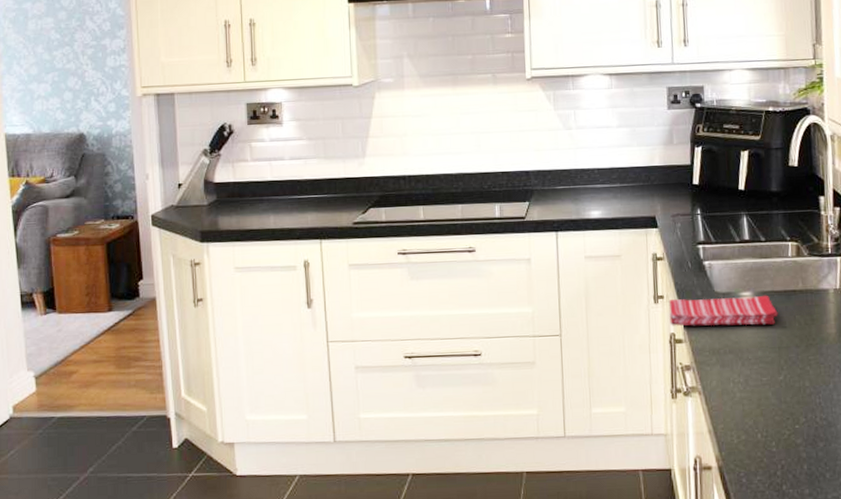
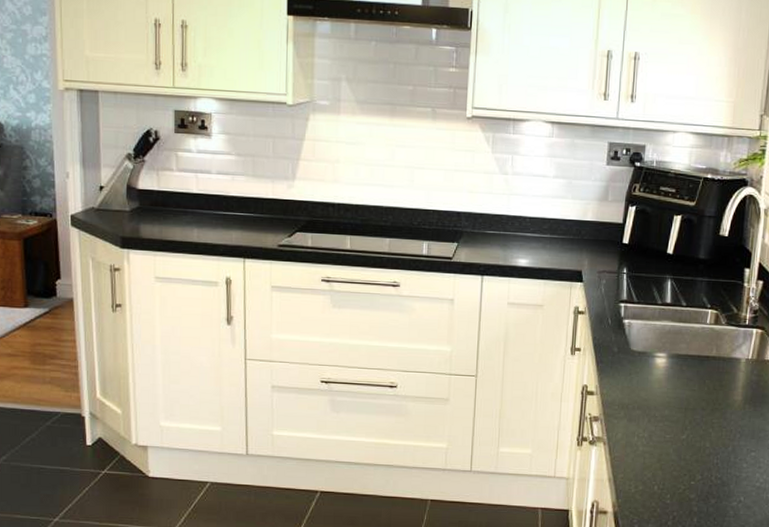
dish towel: present [668,295,778,326] -> none [583,353,689,386]

